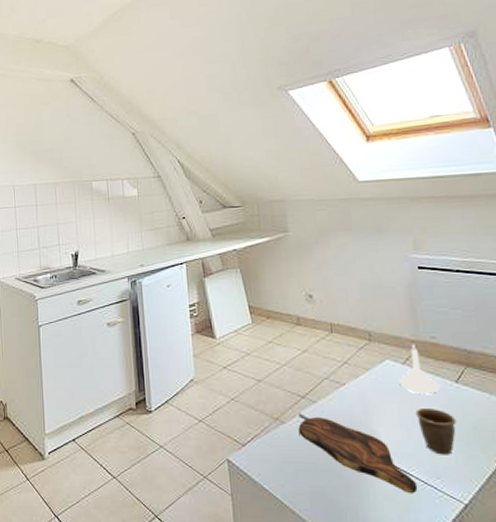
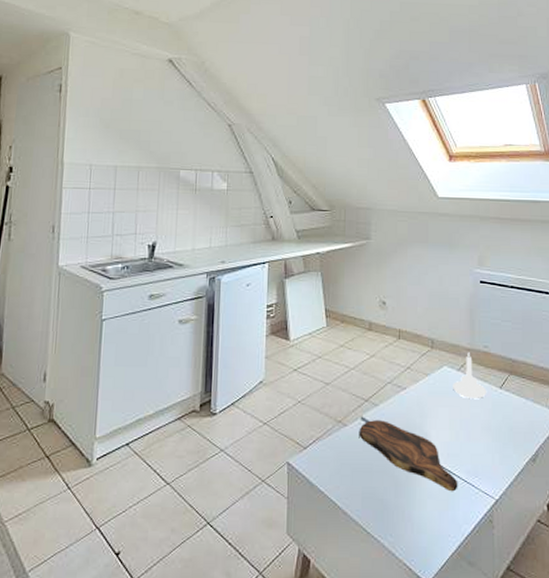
mug: present [415,407,457,455] -> none [464,411,497,455]

